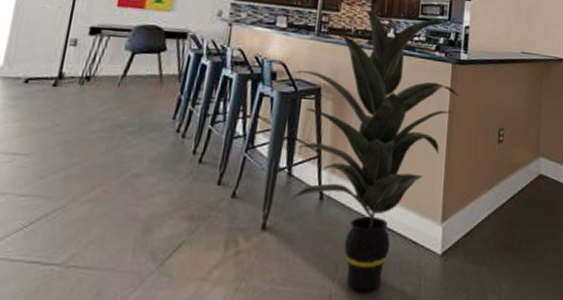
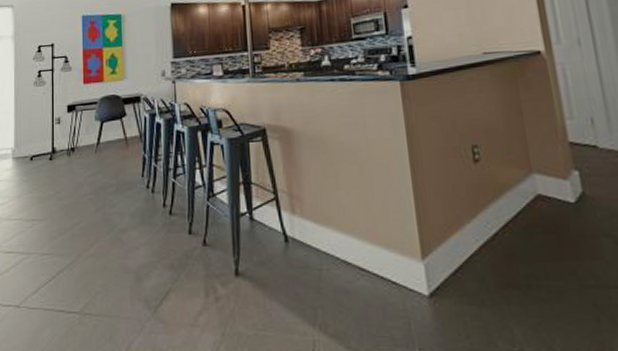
indoor plant: present [292,9,460,291] -> none [236,36,416,336]

